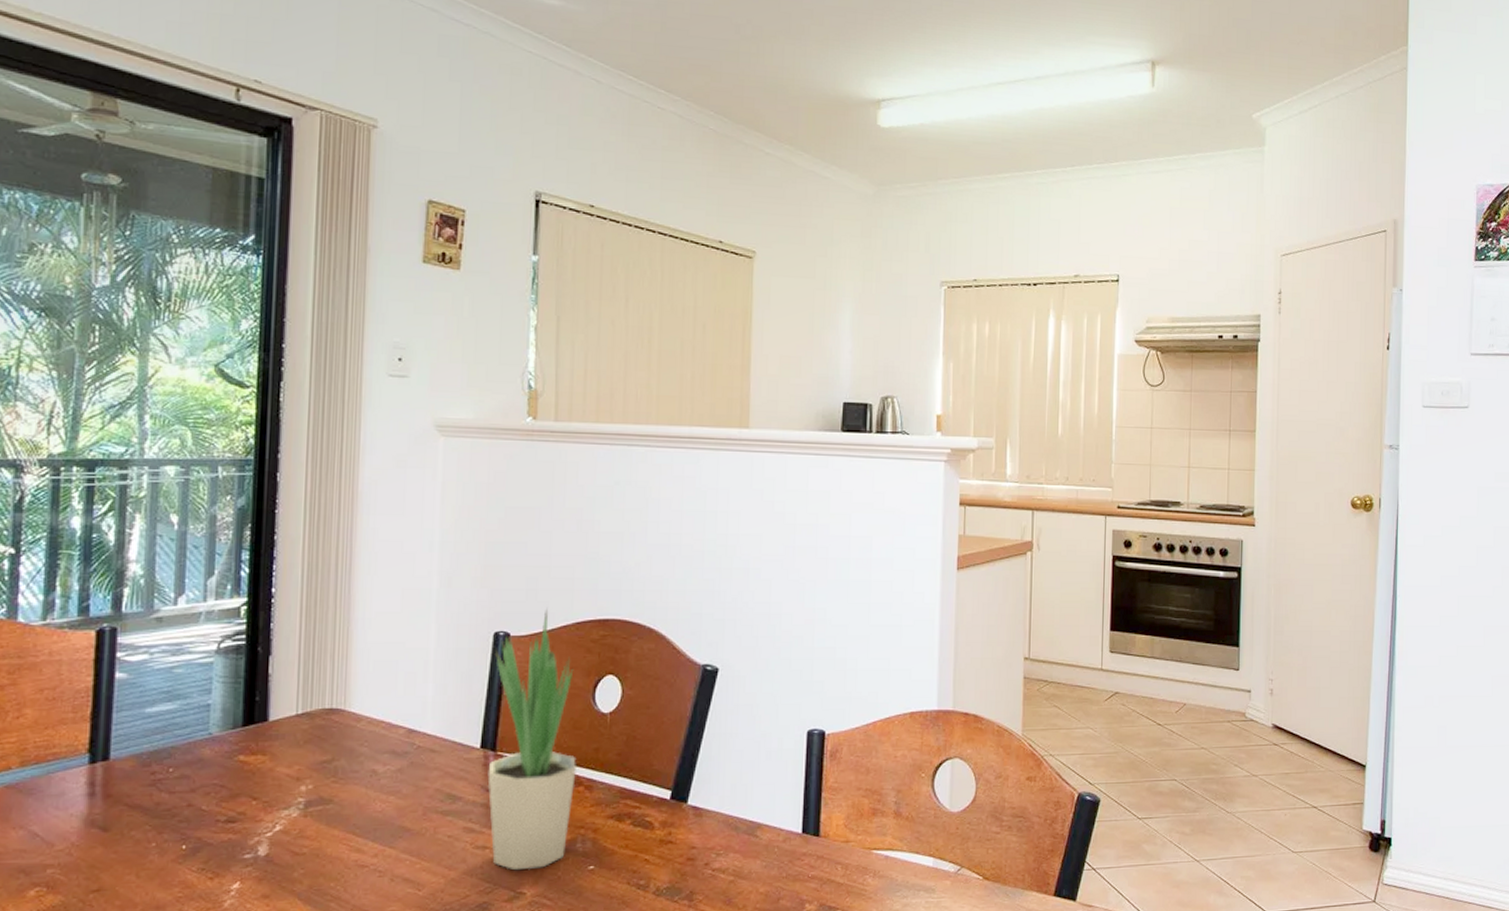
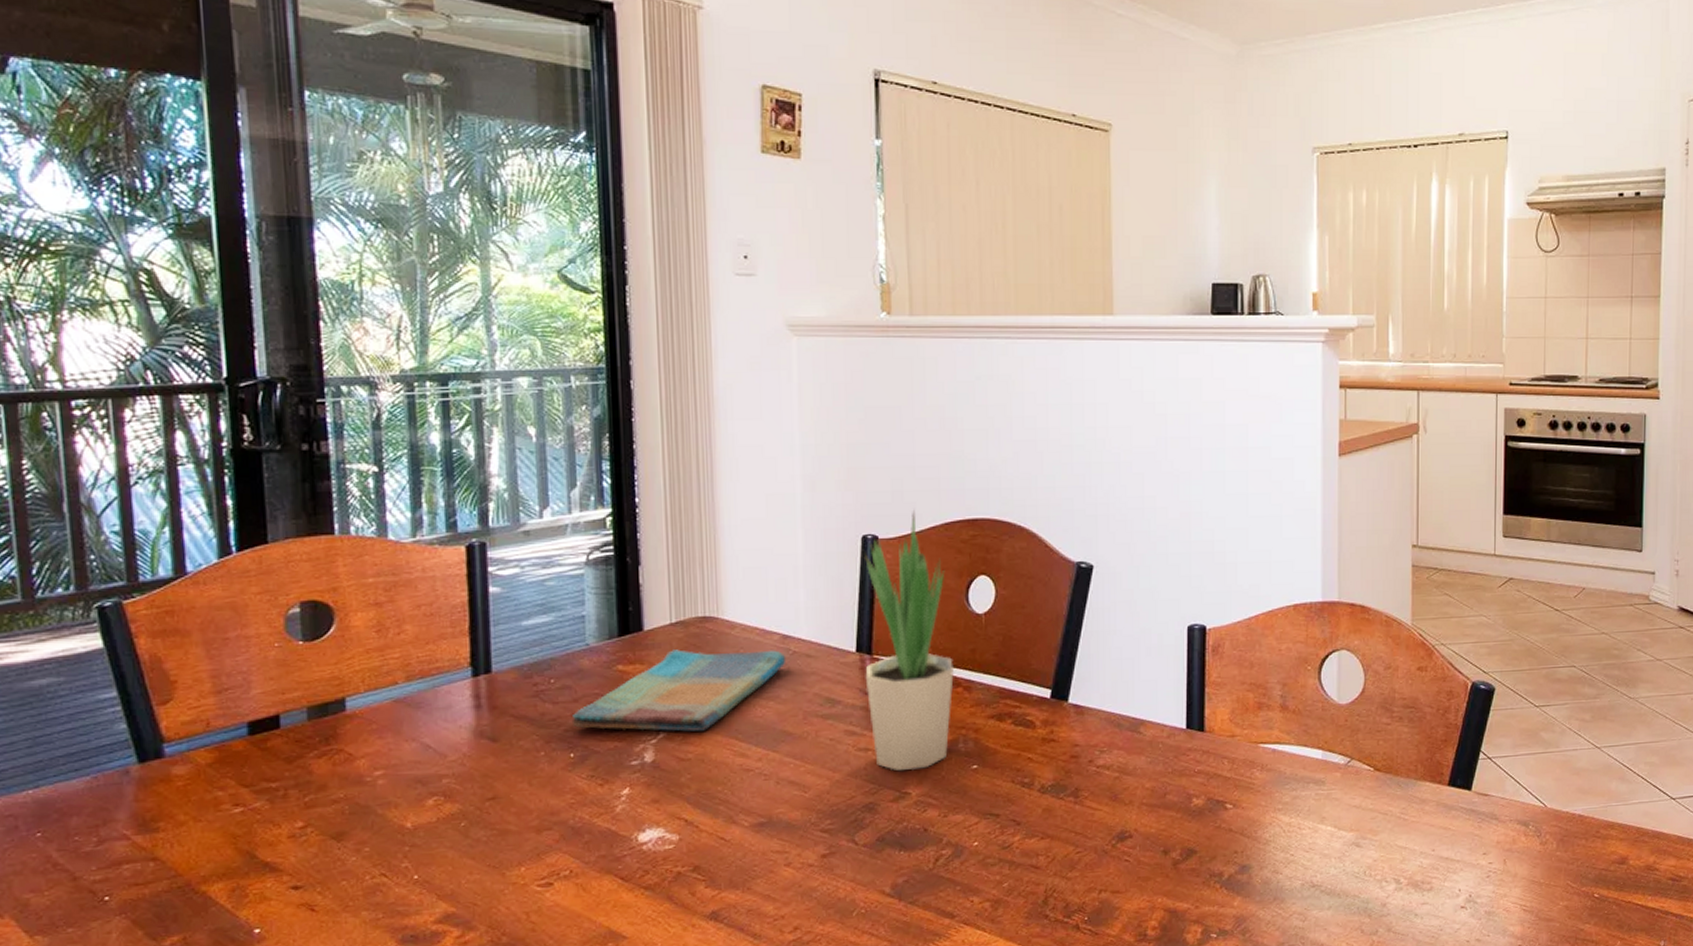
dish towel: none [186,741,410,825] -> present [571,649,786,732]

